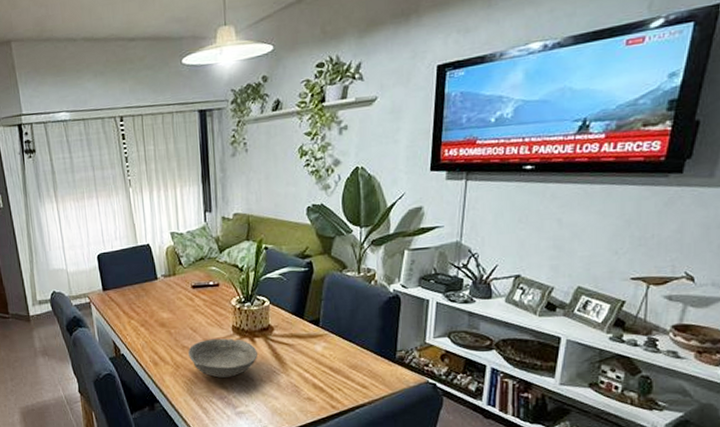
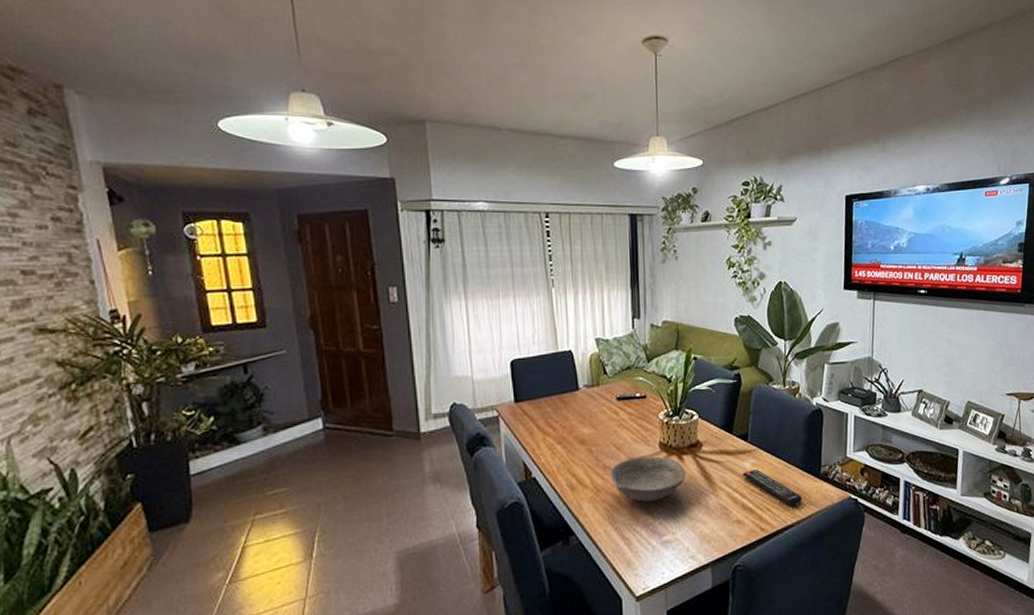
remote control: none [314,351,376,388] -> present [743,468,803,506]

